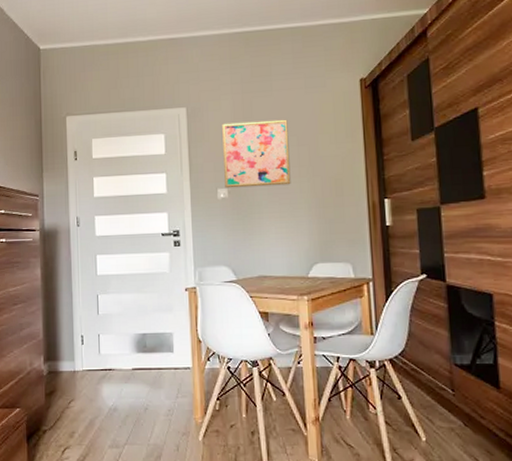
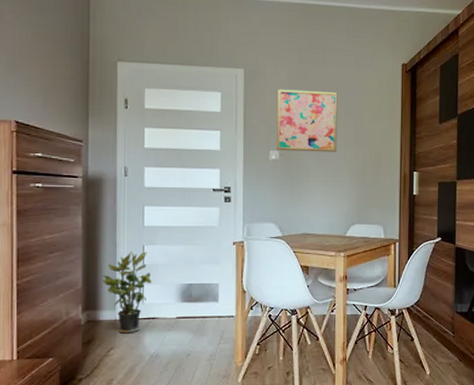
potted plant: none [61,301,107,385] -> present [103,251,152,334]

